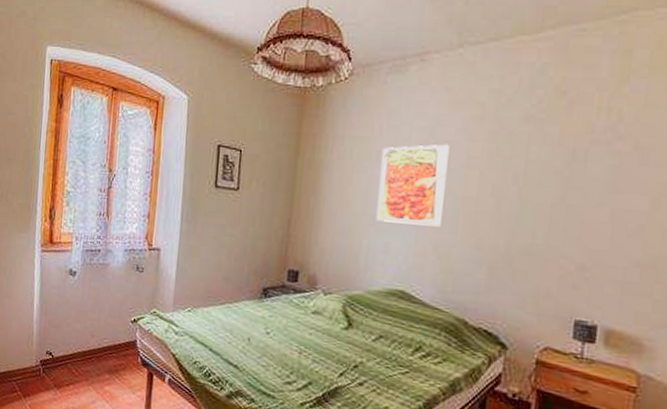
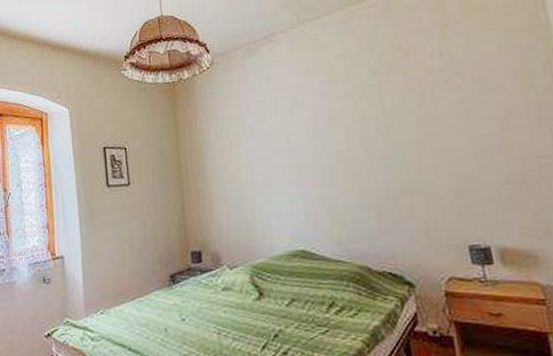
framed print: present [376,144,451,227] -> none [254,107,324,189]

